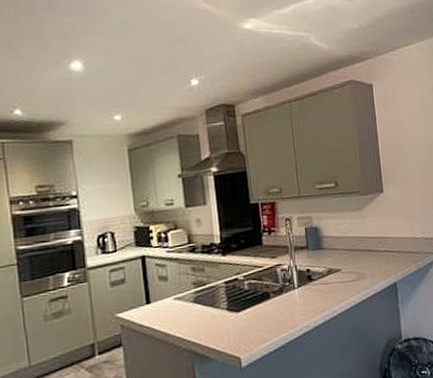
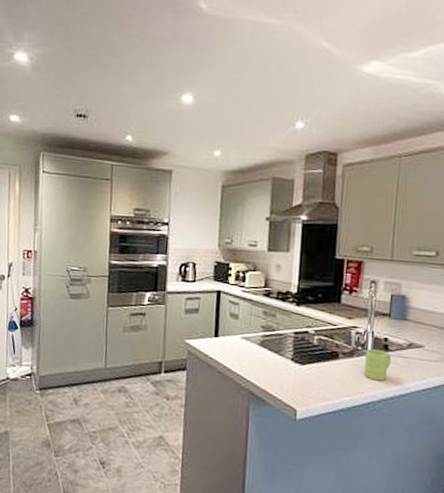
mug: none [293,281,317,311] -> present [364,349,392,381]

